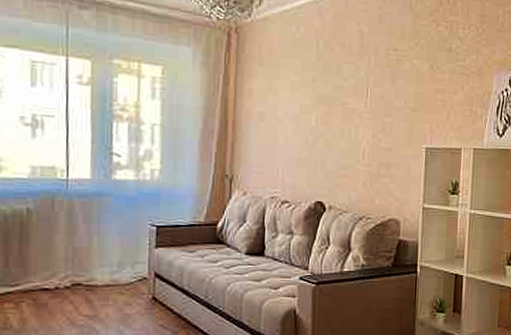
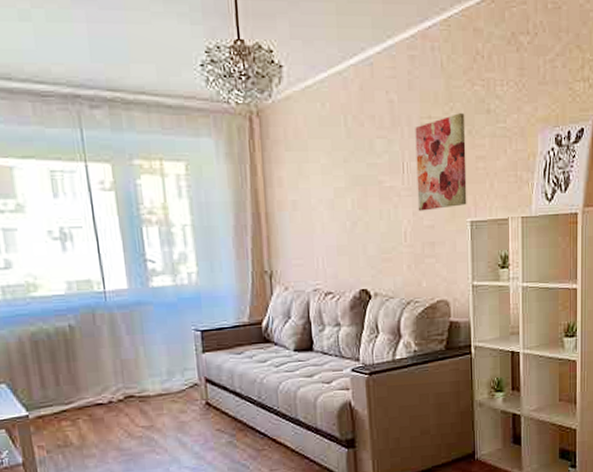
wall art: none [377,49,428,134] -> present [415,113,467,211]

